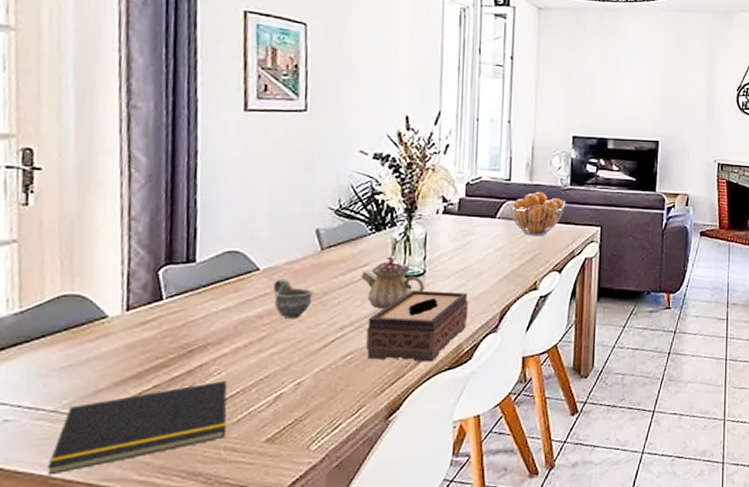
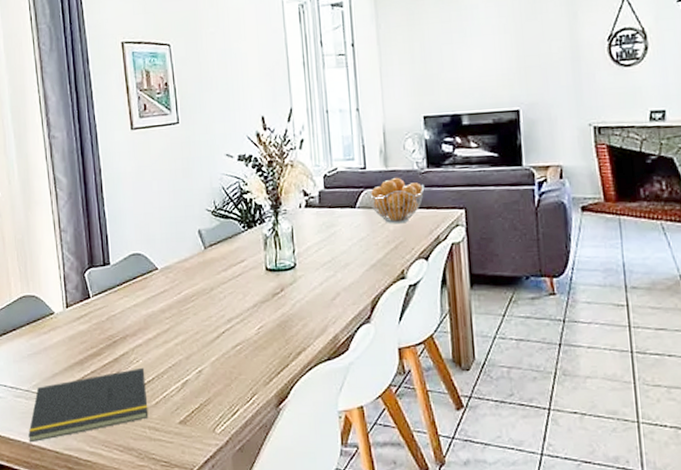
cup: present [273,278,314,318] -> none [170,276,203,312]
teapot: present [361,255,424,309] -> none [240,250,297,302]
tissue box: present [366,290,469,362] -> none [250,283,341,353]

